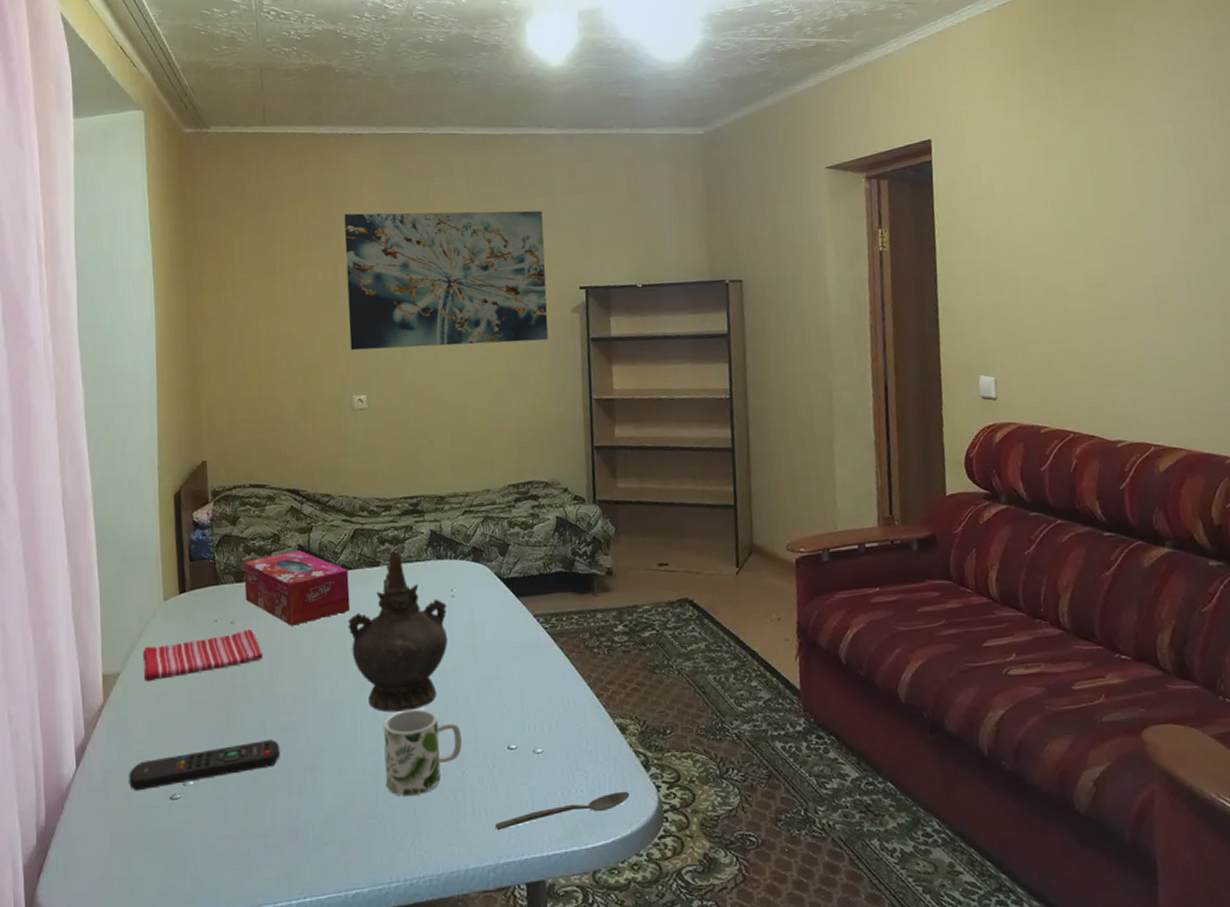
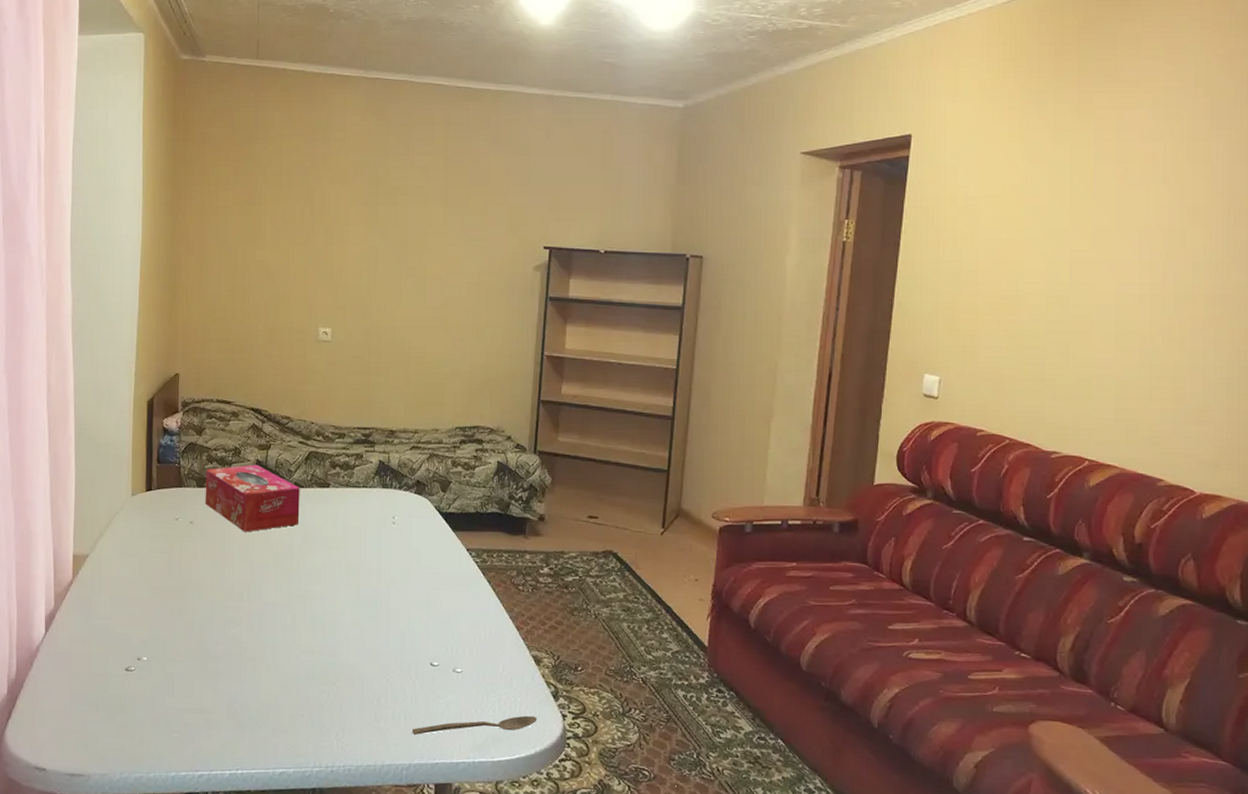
remote control: present [129,740,280,791] -> none [90,630,226,660]
dish towel: present [142,629,263,682] -> none [109,530,217,566]
wall art: present [344,210,549,351] -> none [320,153,516,295]
ceremonial vessel: present [347,551,448,712] -> none [295,475,388,620]
mug: present [383,709,462,796] -> none [318,619,389,695]

